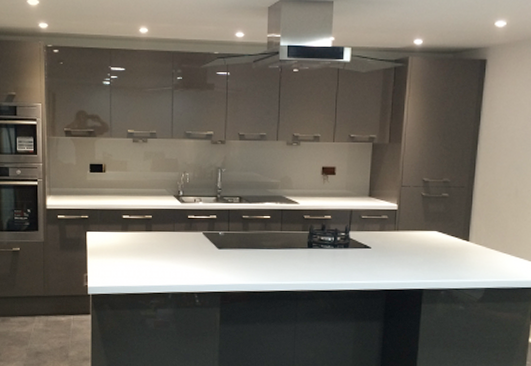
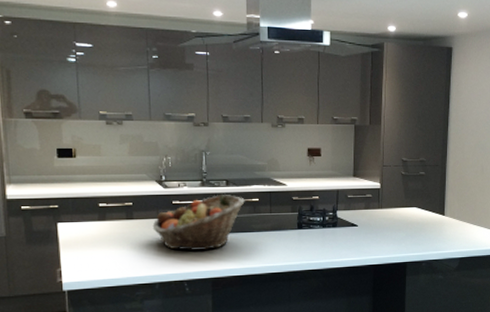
fruit basket: none [169,211,256,264] -> present [152,195,245,251]

